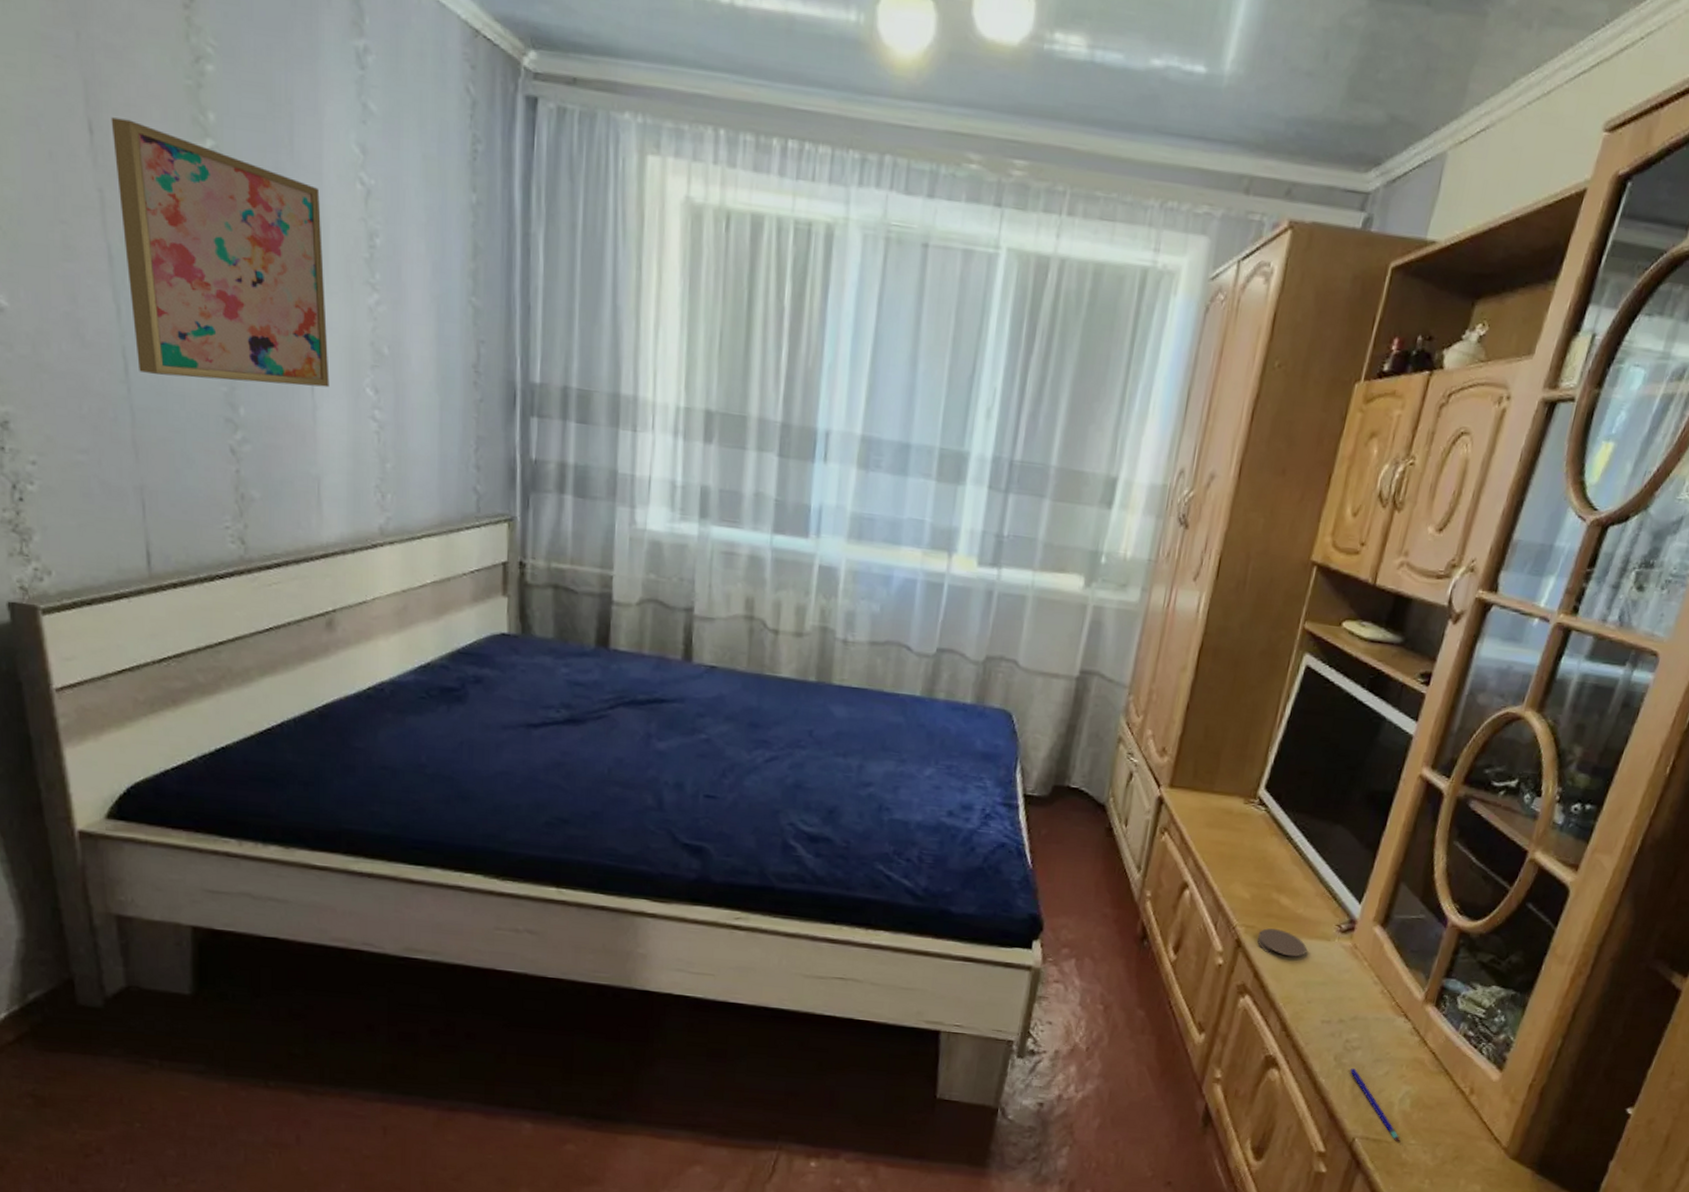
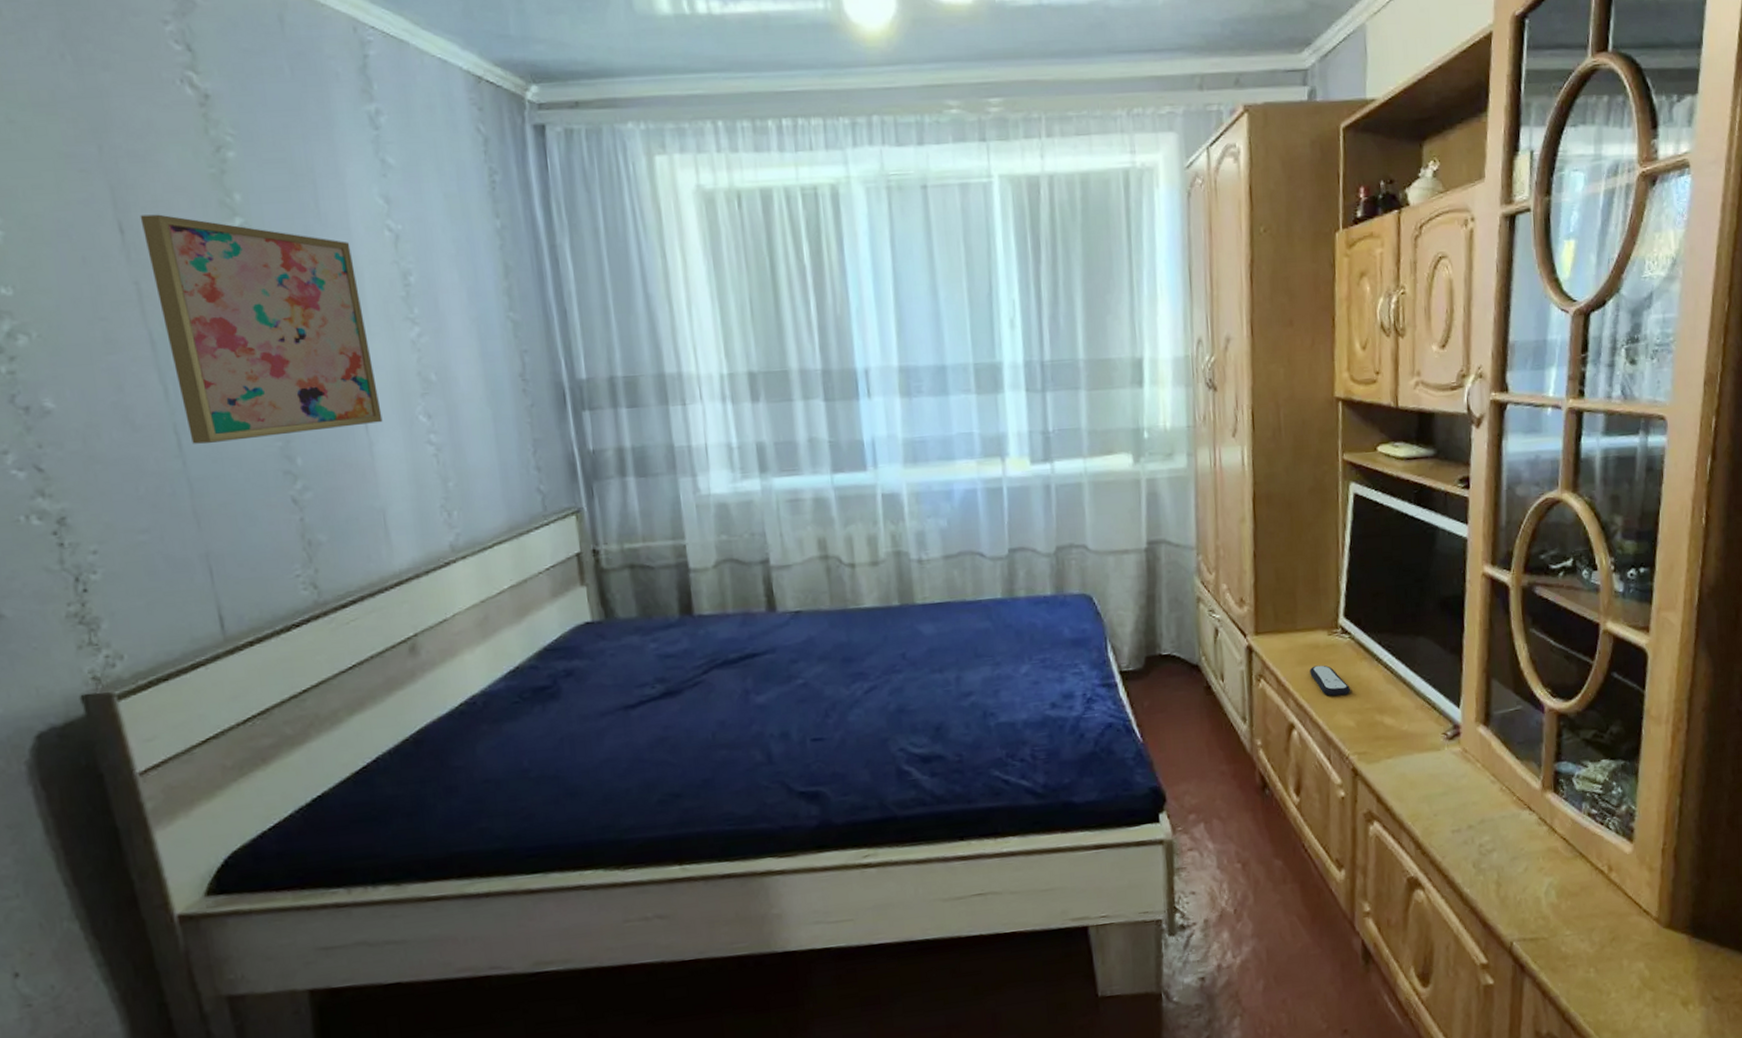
remote control: none [1216,831,1255,867] -> present [1310,665,1351,696]
coaster: present [1257,928,1307,957] -> none [1371,749,1421,777]
pen: present [1349,1067,1400,1142] -> none [1490,871,1555,937]

